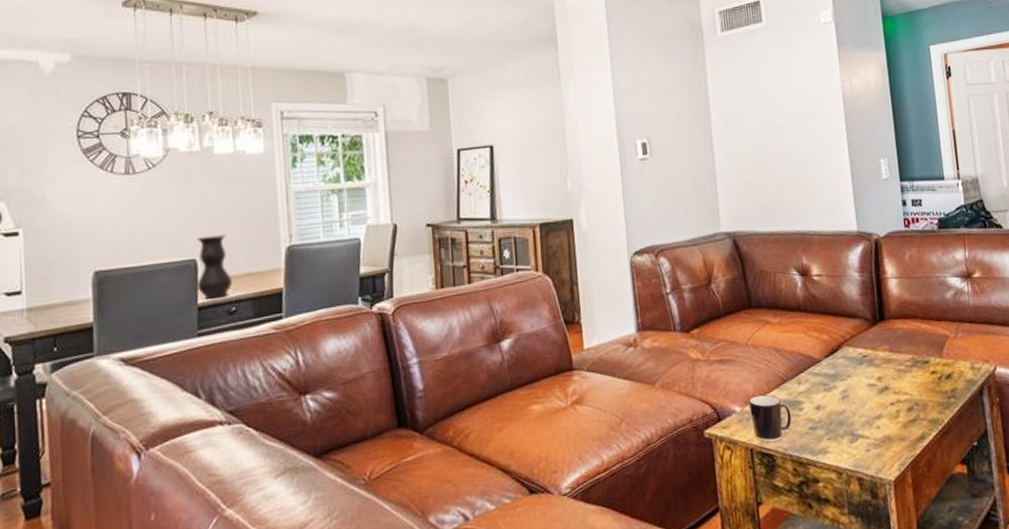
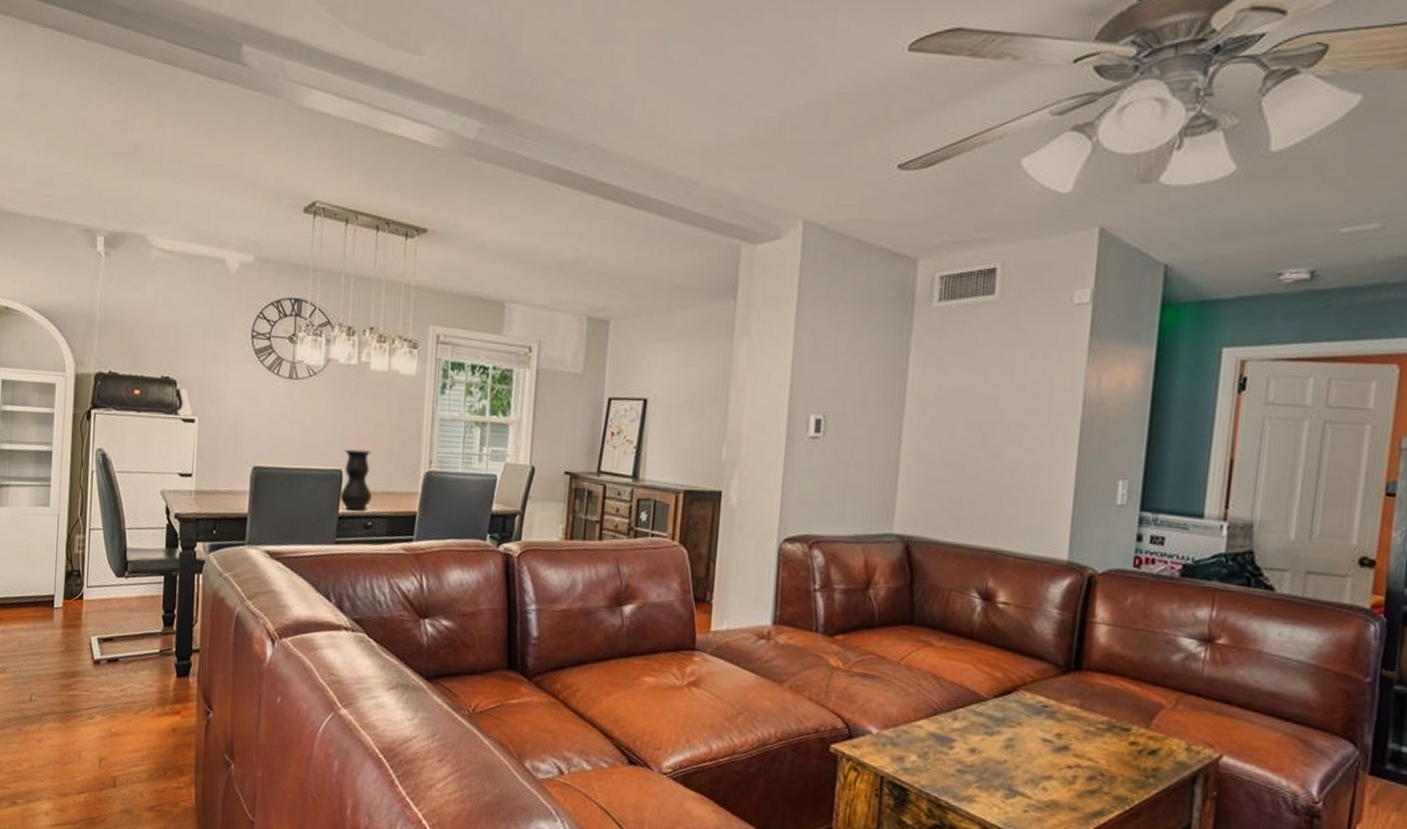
mug: present [748,395,792,443] -> none [888,721,938,776]

